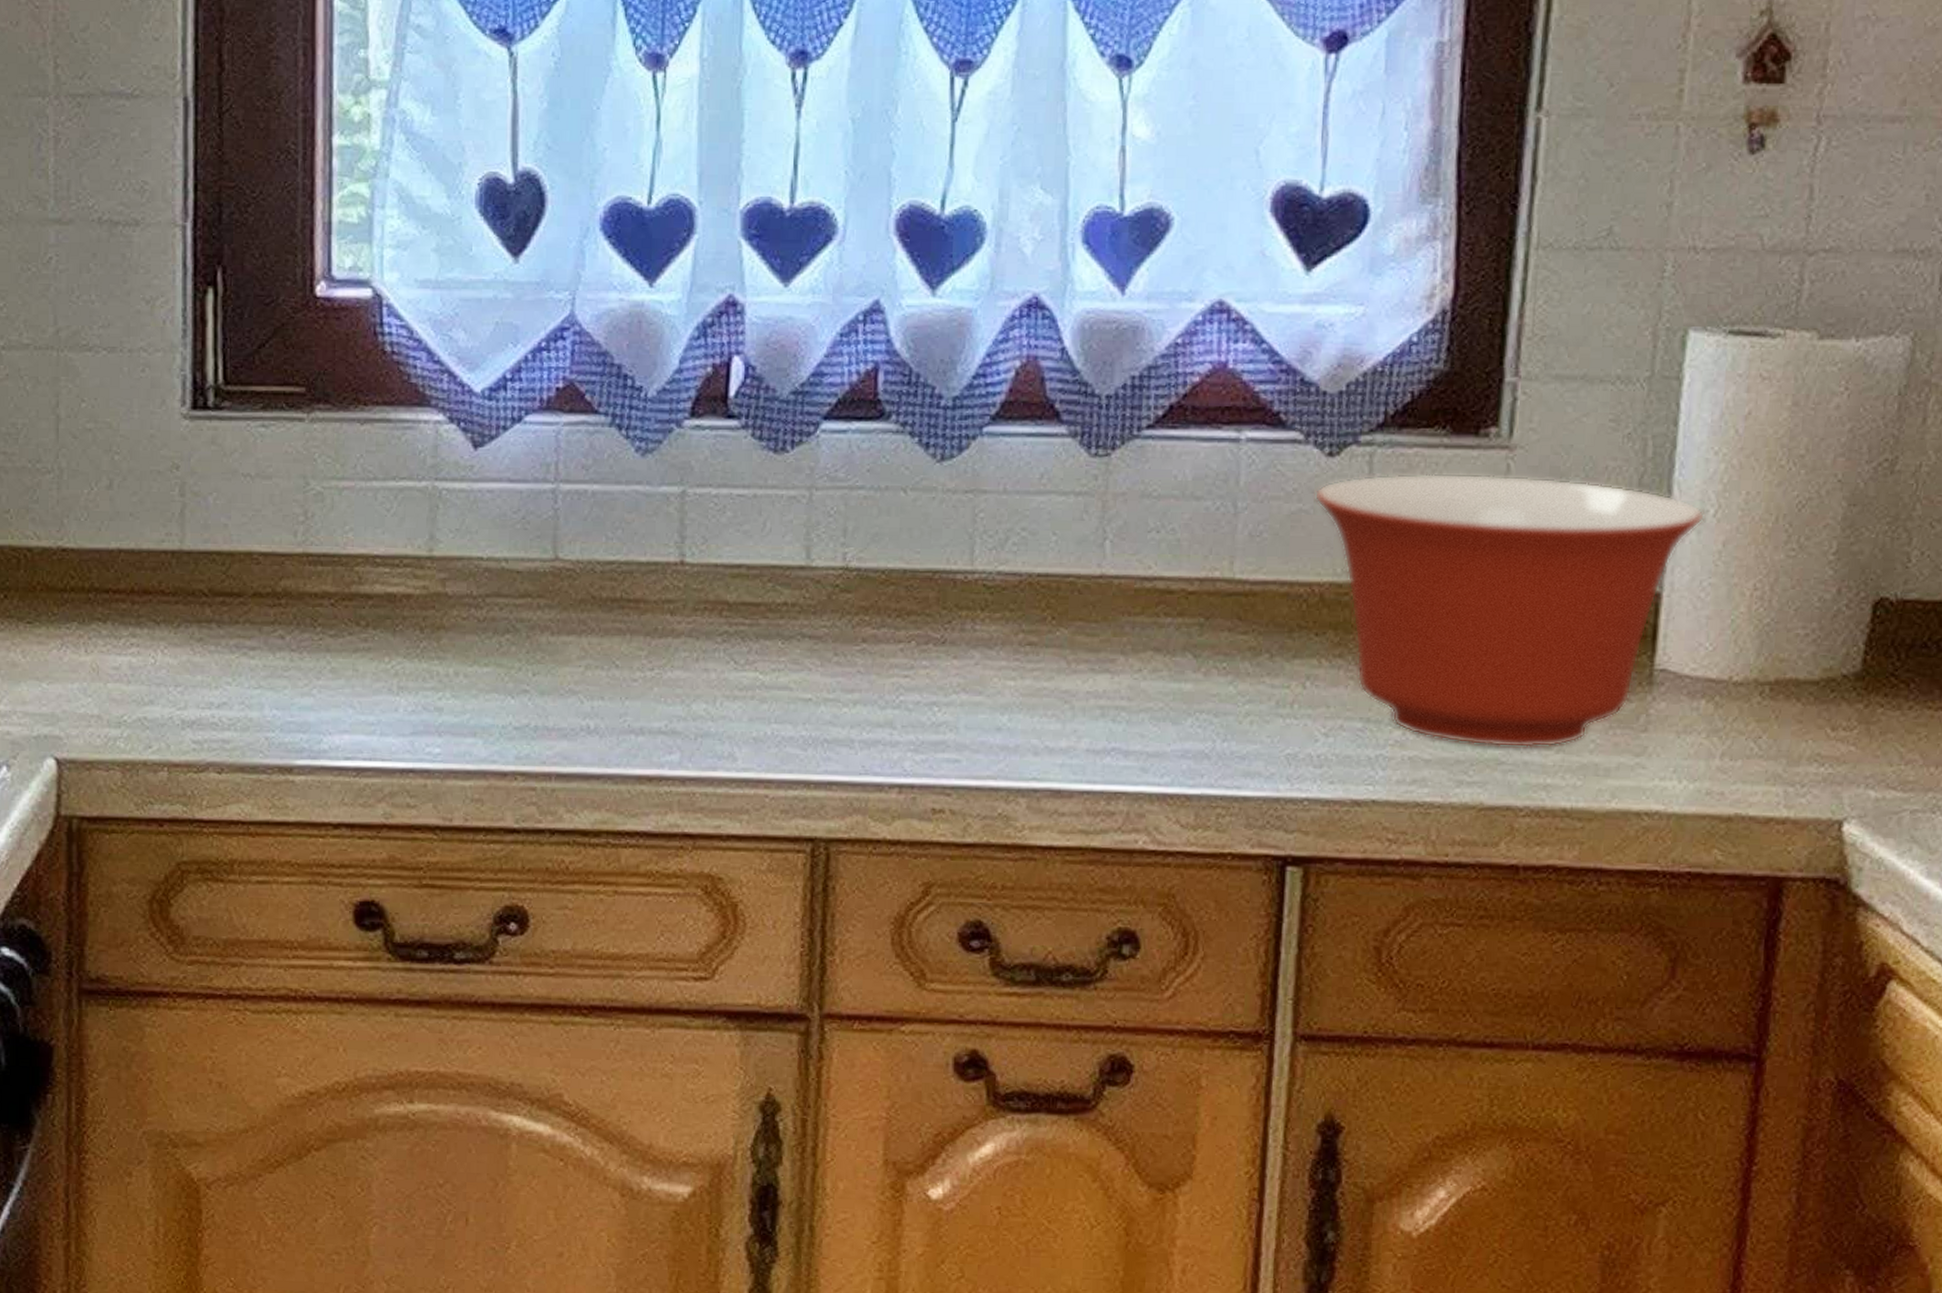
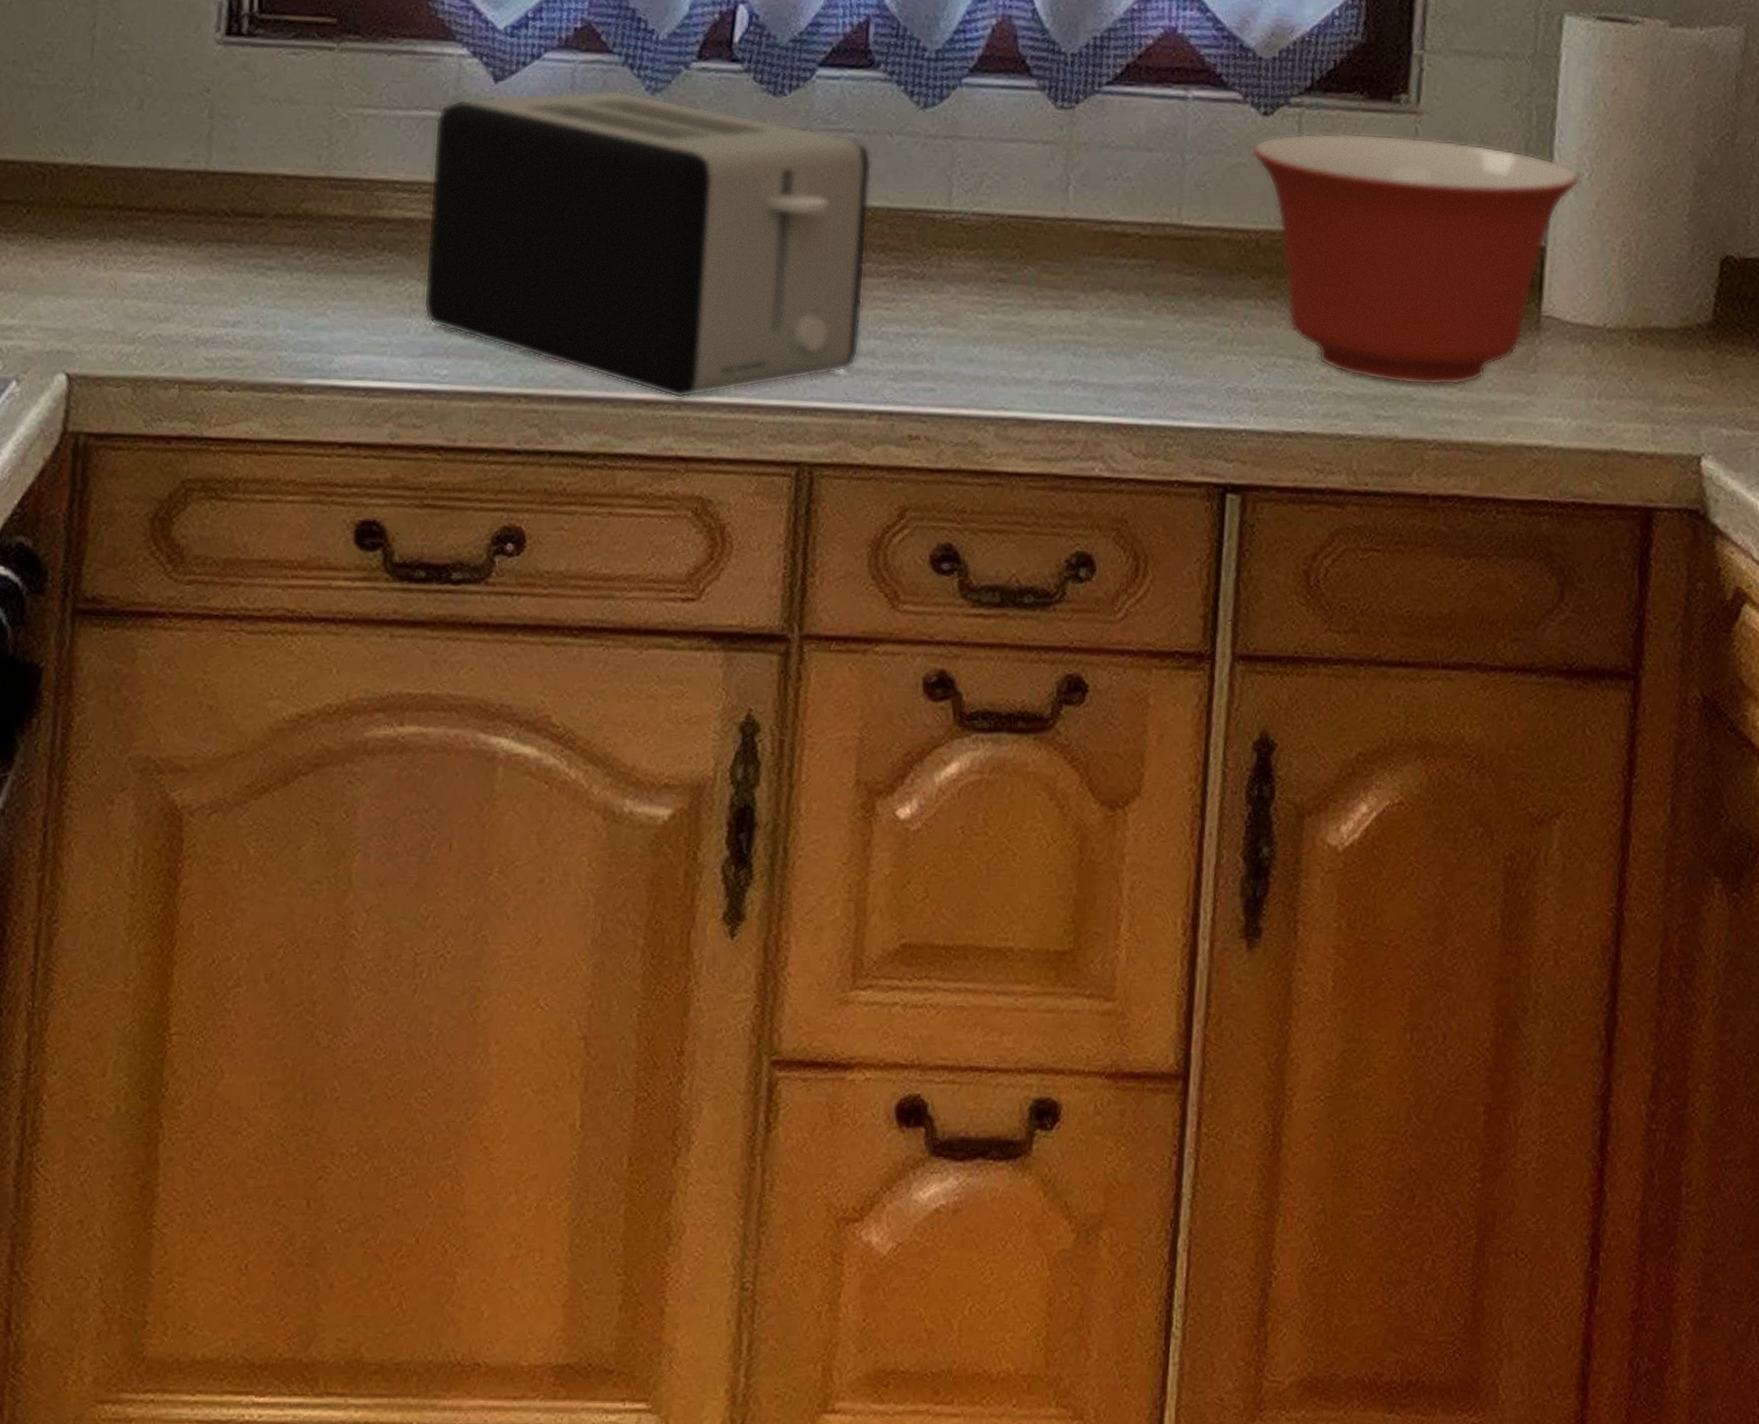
toaster: none [411,452,885,774] -> present [423,89,872,399]

